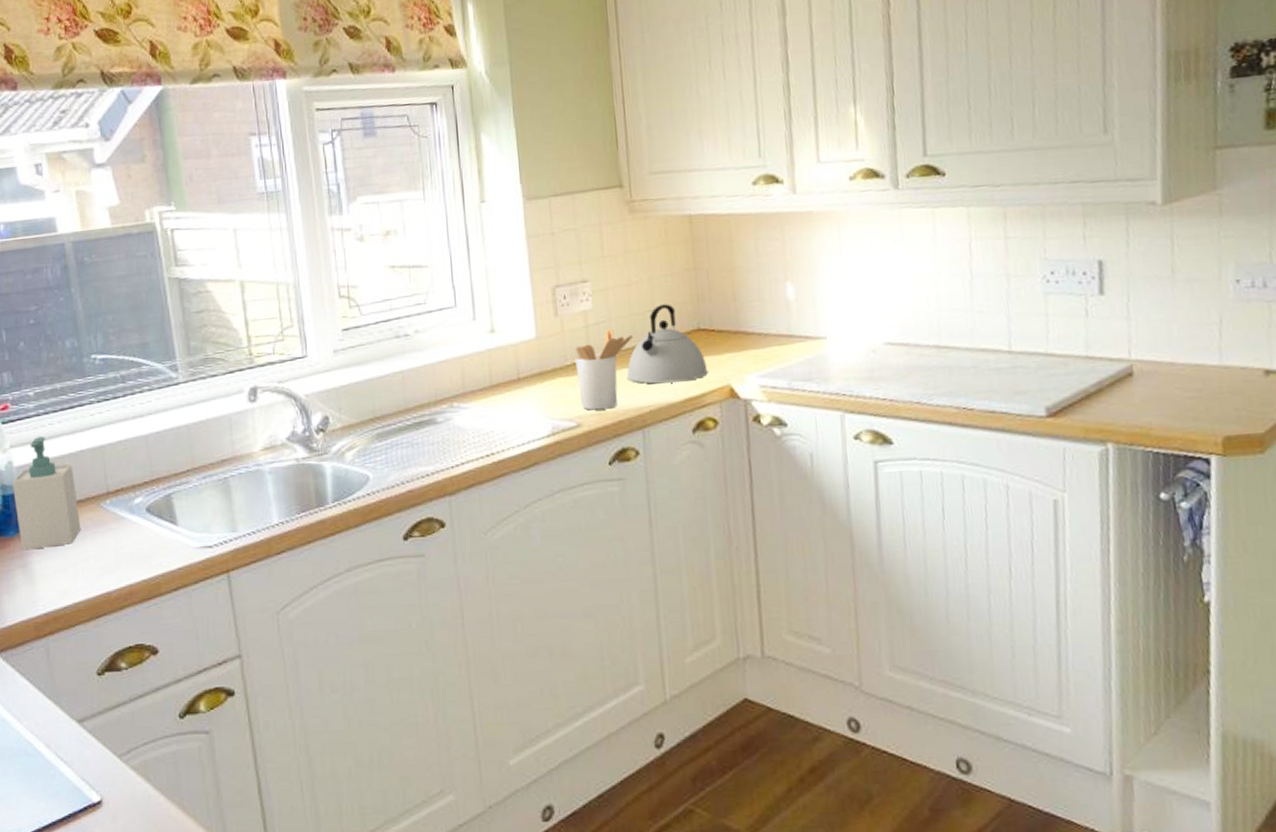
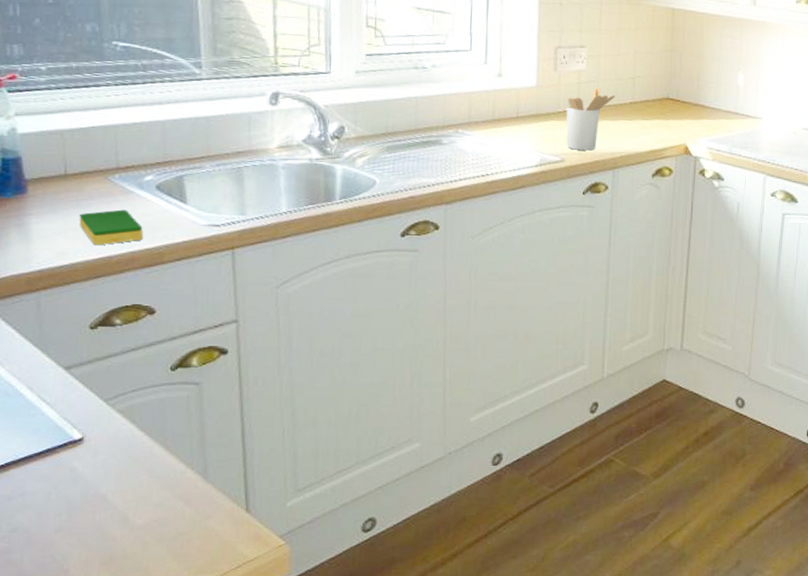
soap bottle: present [13,436,81,551] -> none [14,109,86,212]
dish sponge: none [77,538,138,581] -> present [79,209,143,246]
kettle: present [626,304,708,384] -> none [606,74,671,137]

